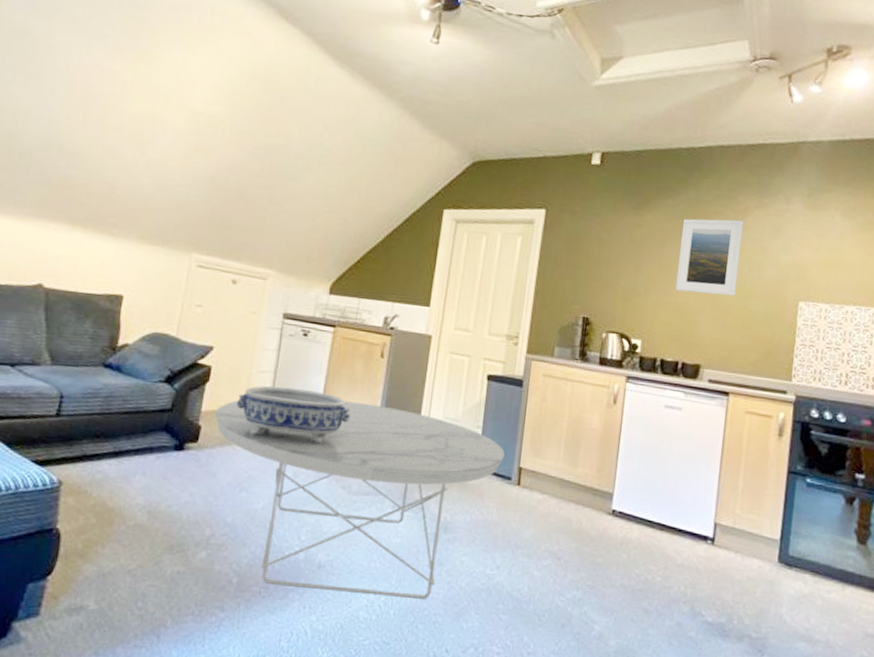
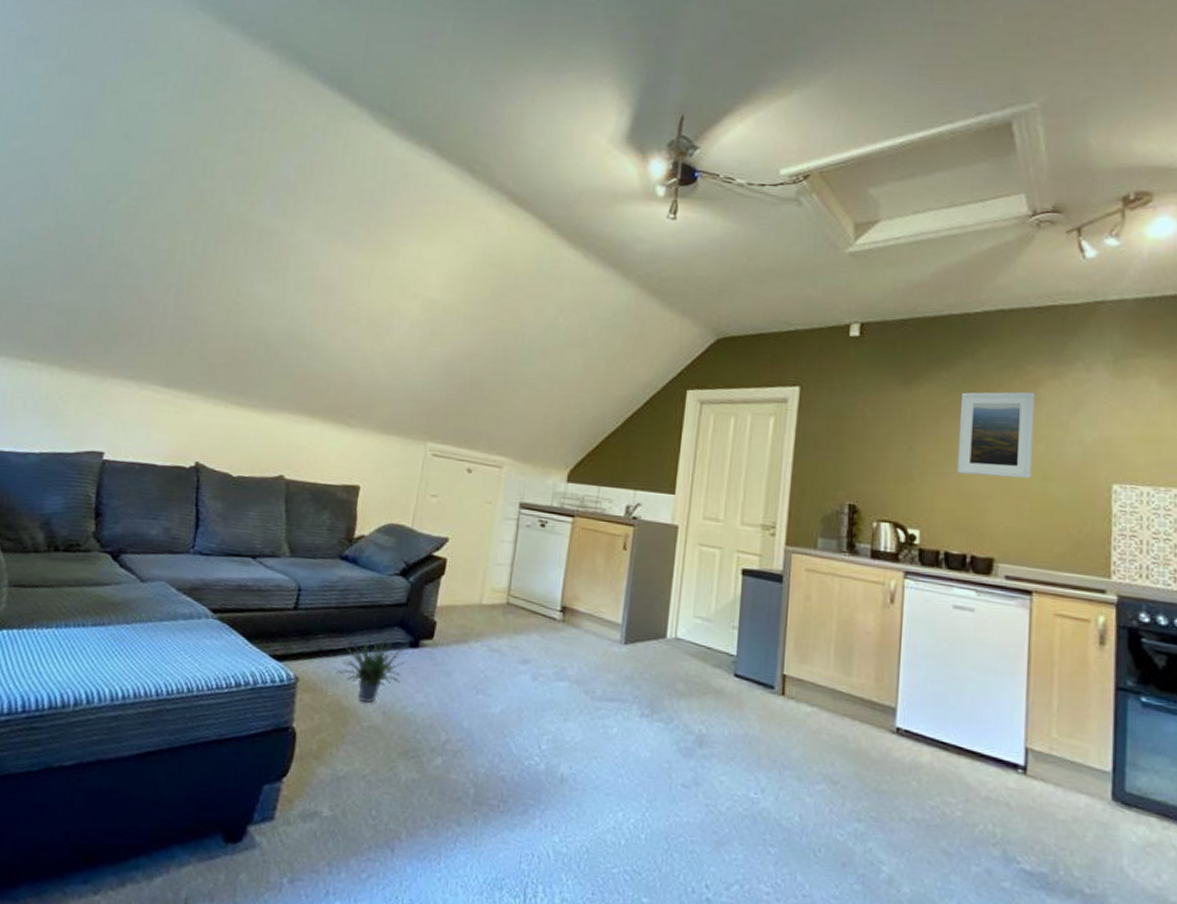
potted plant: none [100,431,172,503] -> present [335,626,407,703]
coffee table: present [215,400,505,599] -> none [451,595,765,824]
decorative bowl: present [236,386,351,444] -> none [472,579,593,643]

